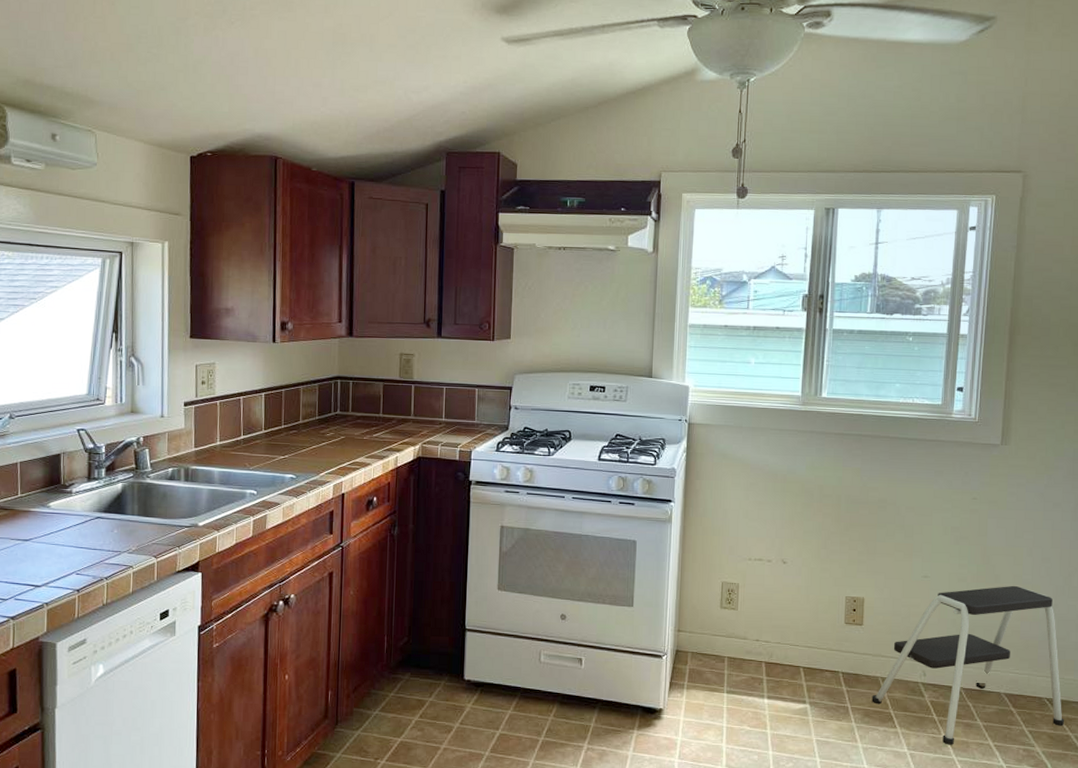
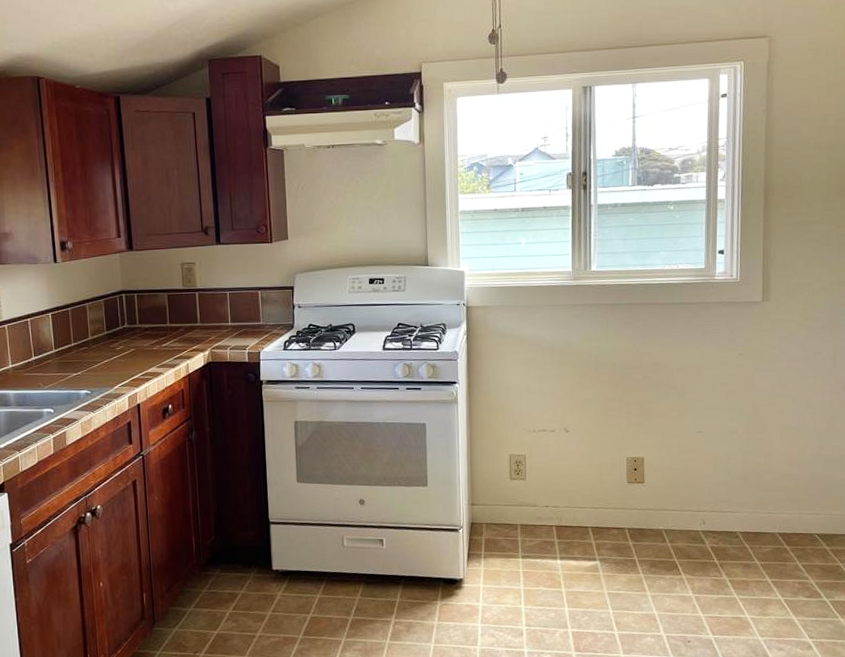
step stool: present [871,585,1064,745] -> none [657,432,834,586]

